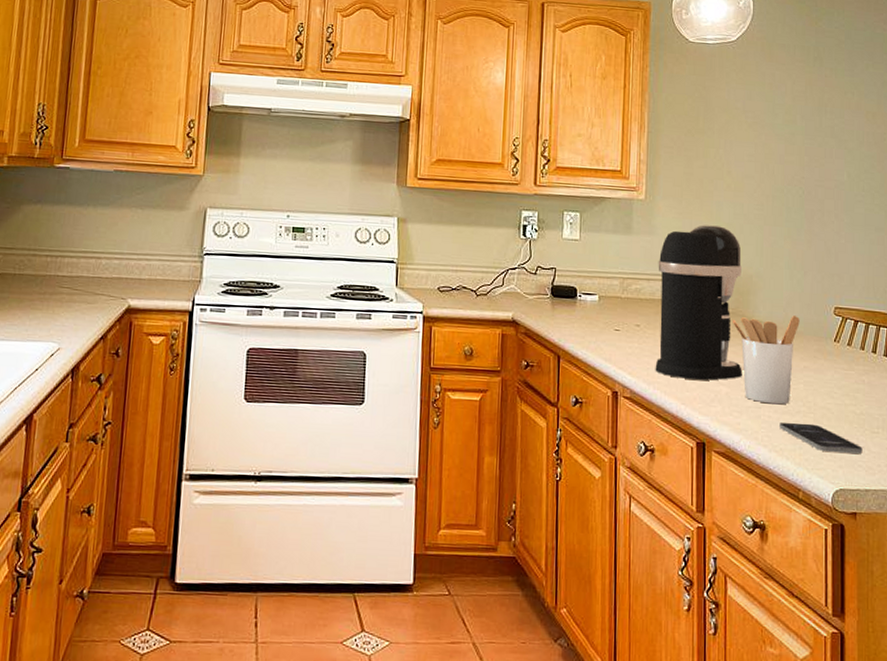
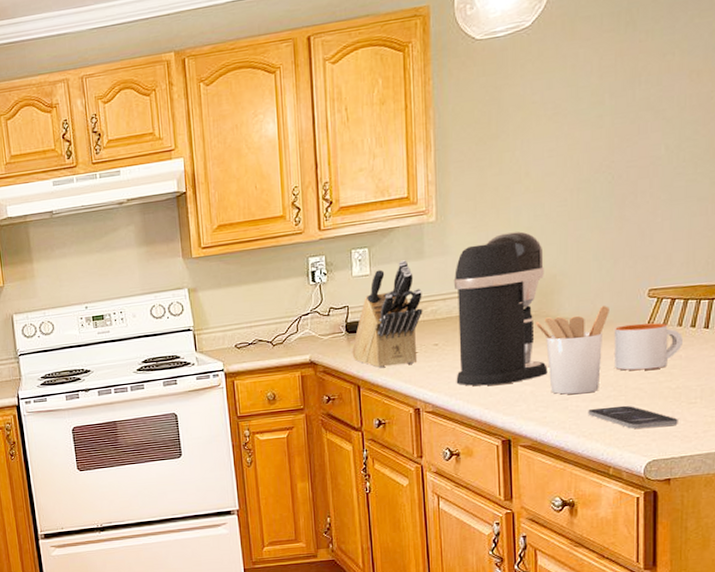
knife block: none [555,232,628,342] -> present [352,260,423,369]
mug: none [804,339,865,390] -> present [615,322,682,371]

